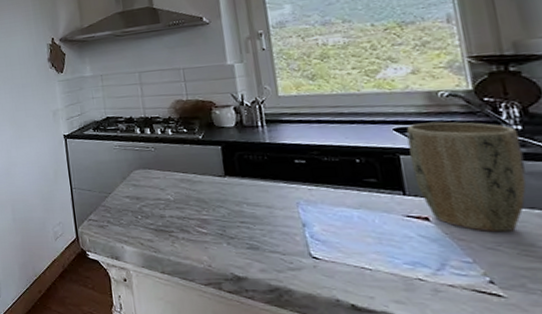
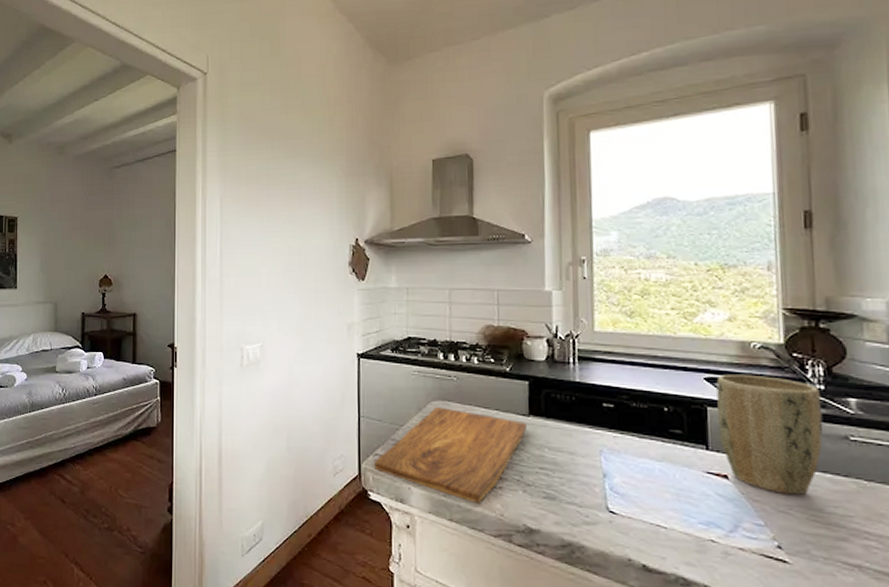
cutting board: none [89,175,224,258] -> present [375,407,527,505]

